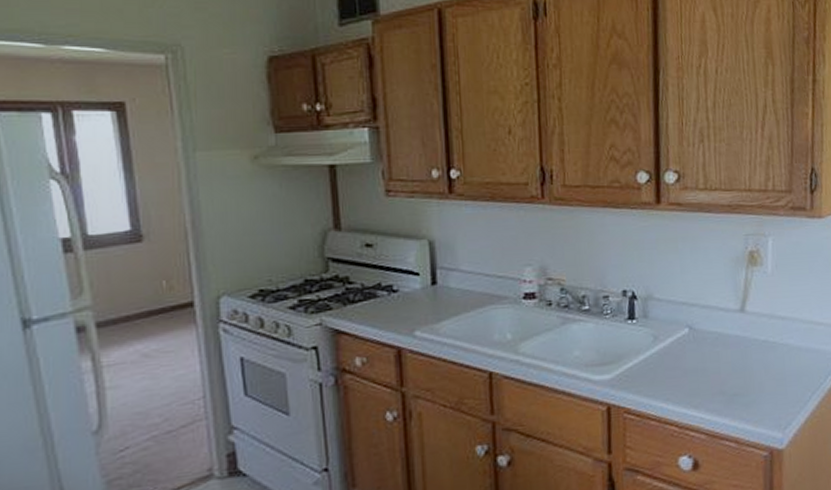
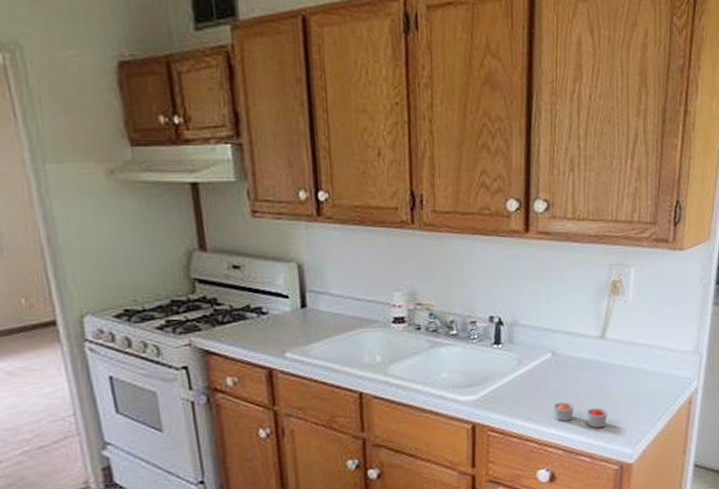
candle: none [693,380,753,410] -> present [553,401,608,428]

